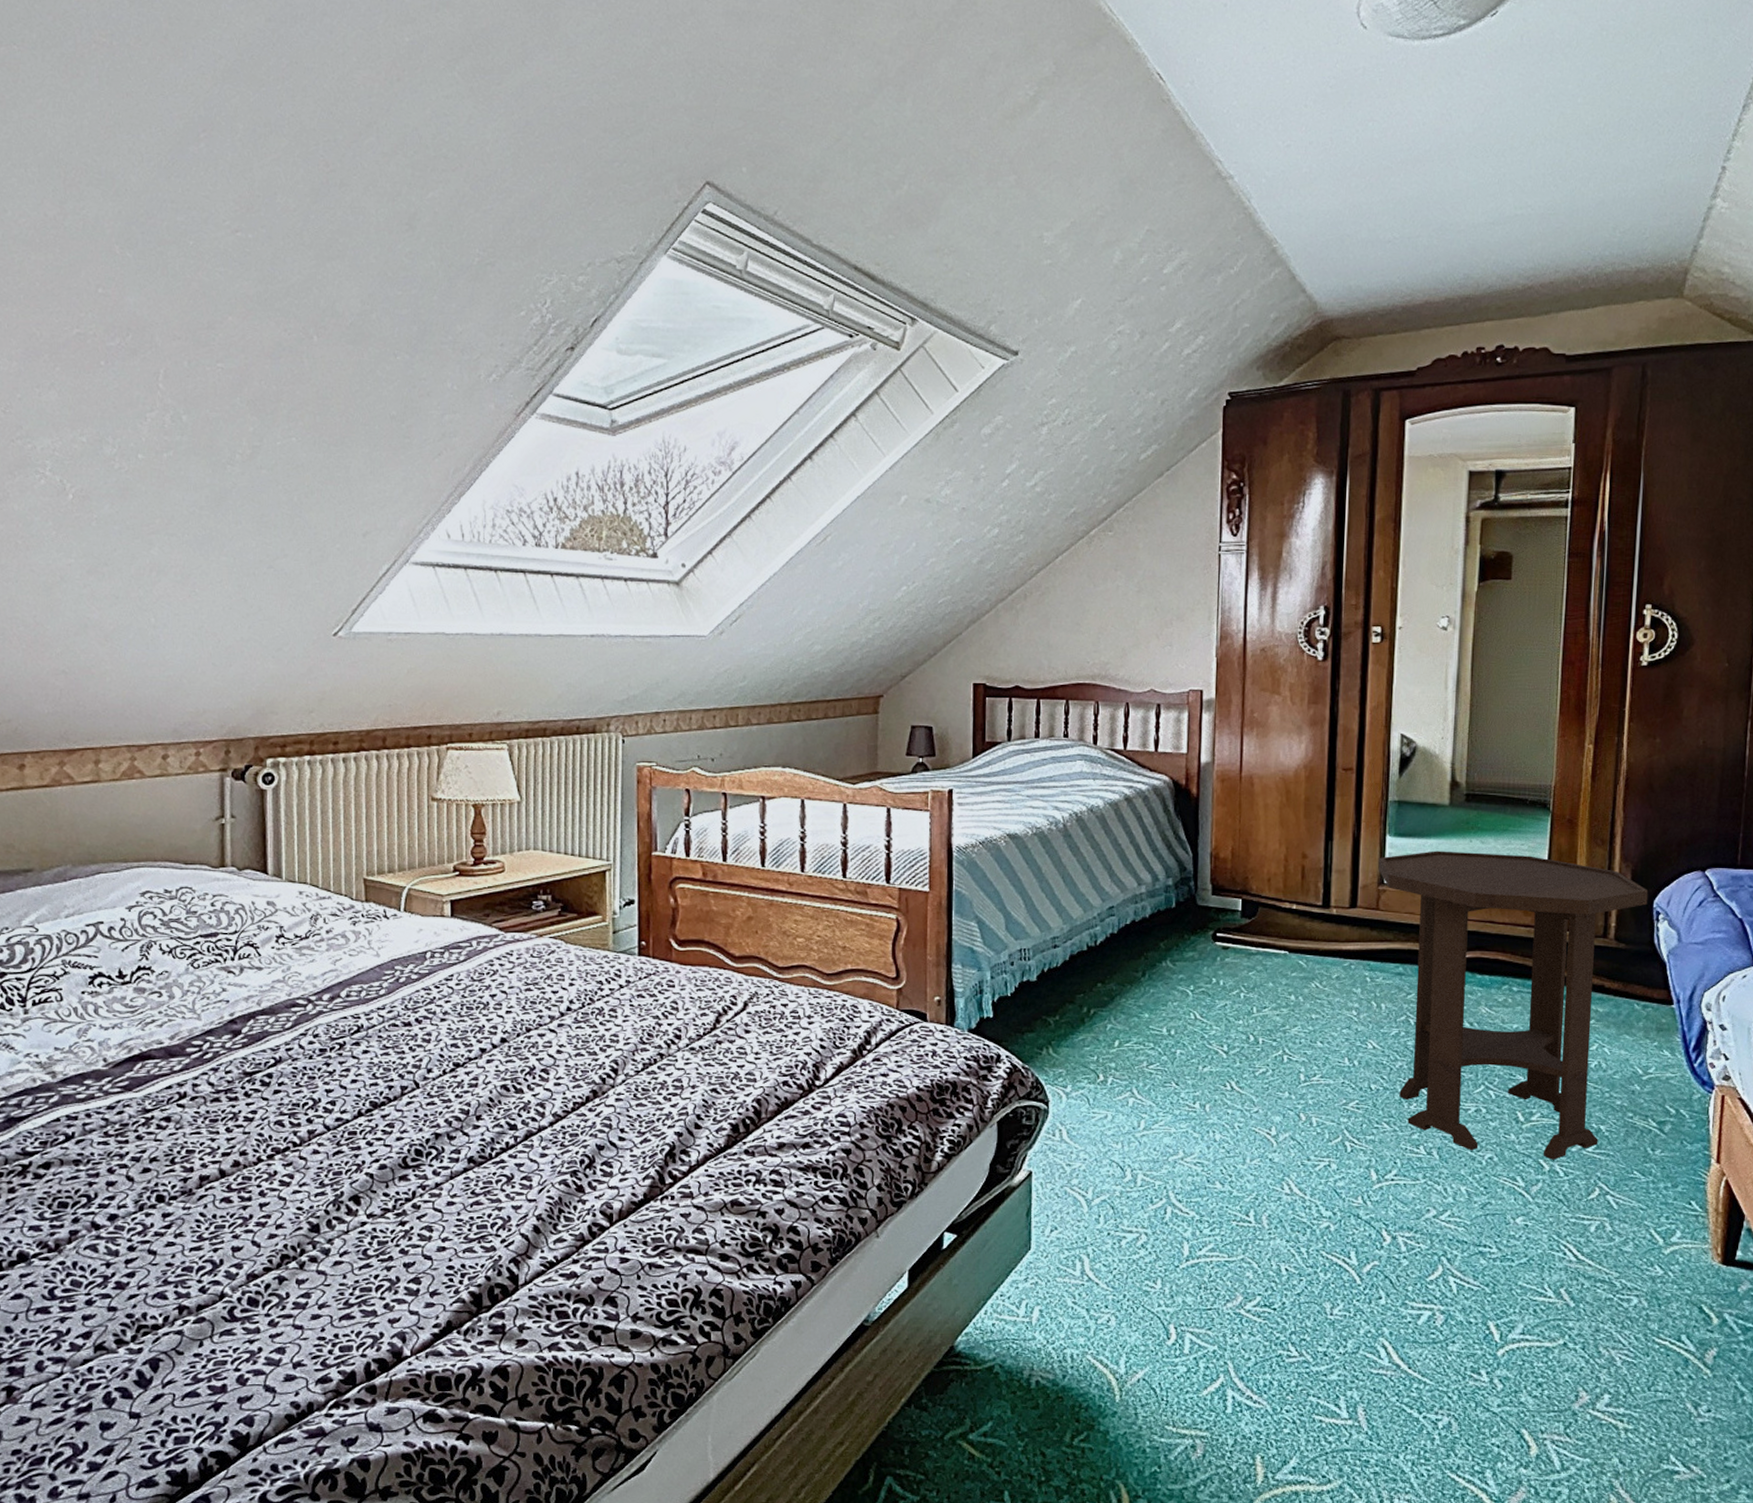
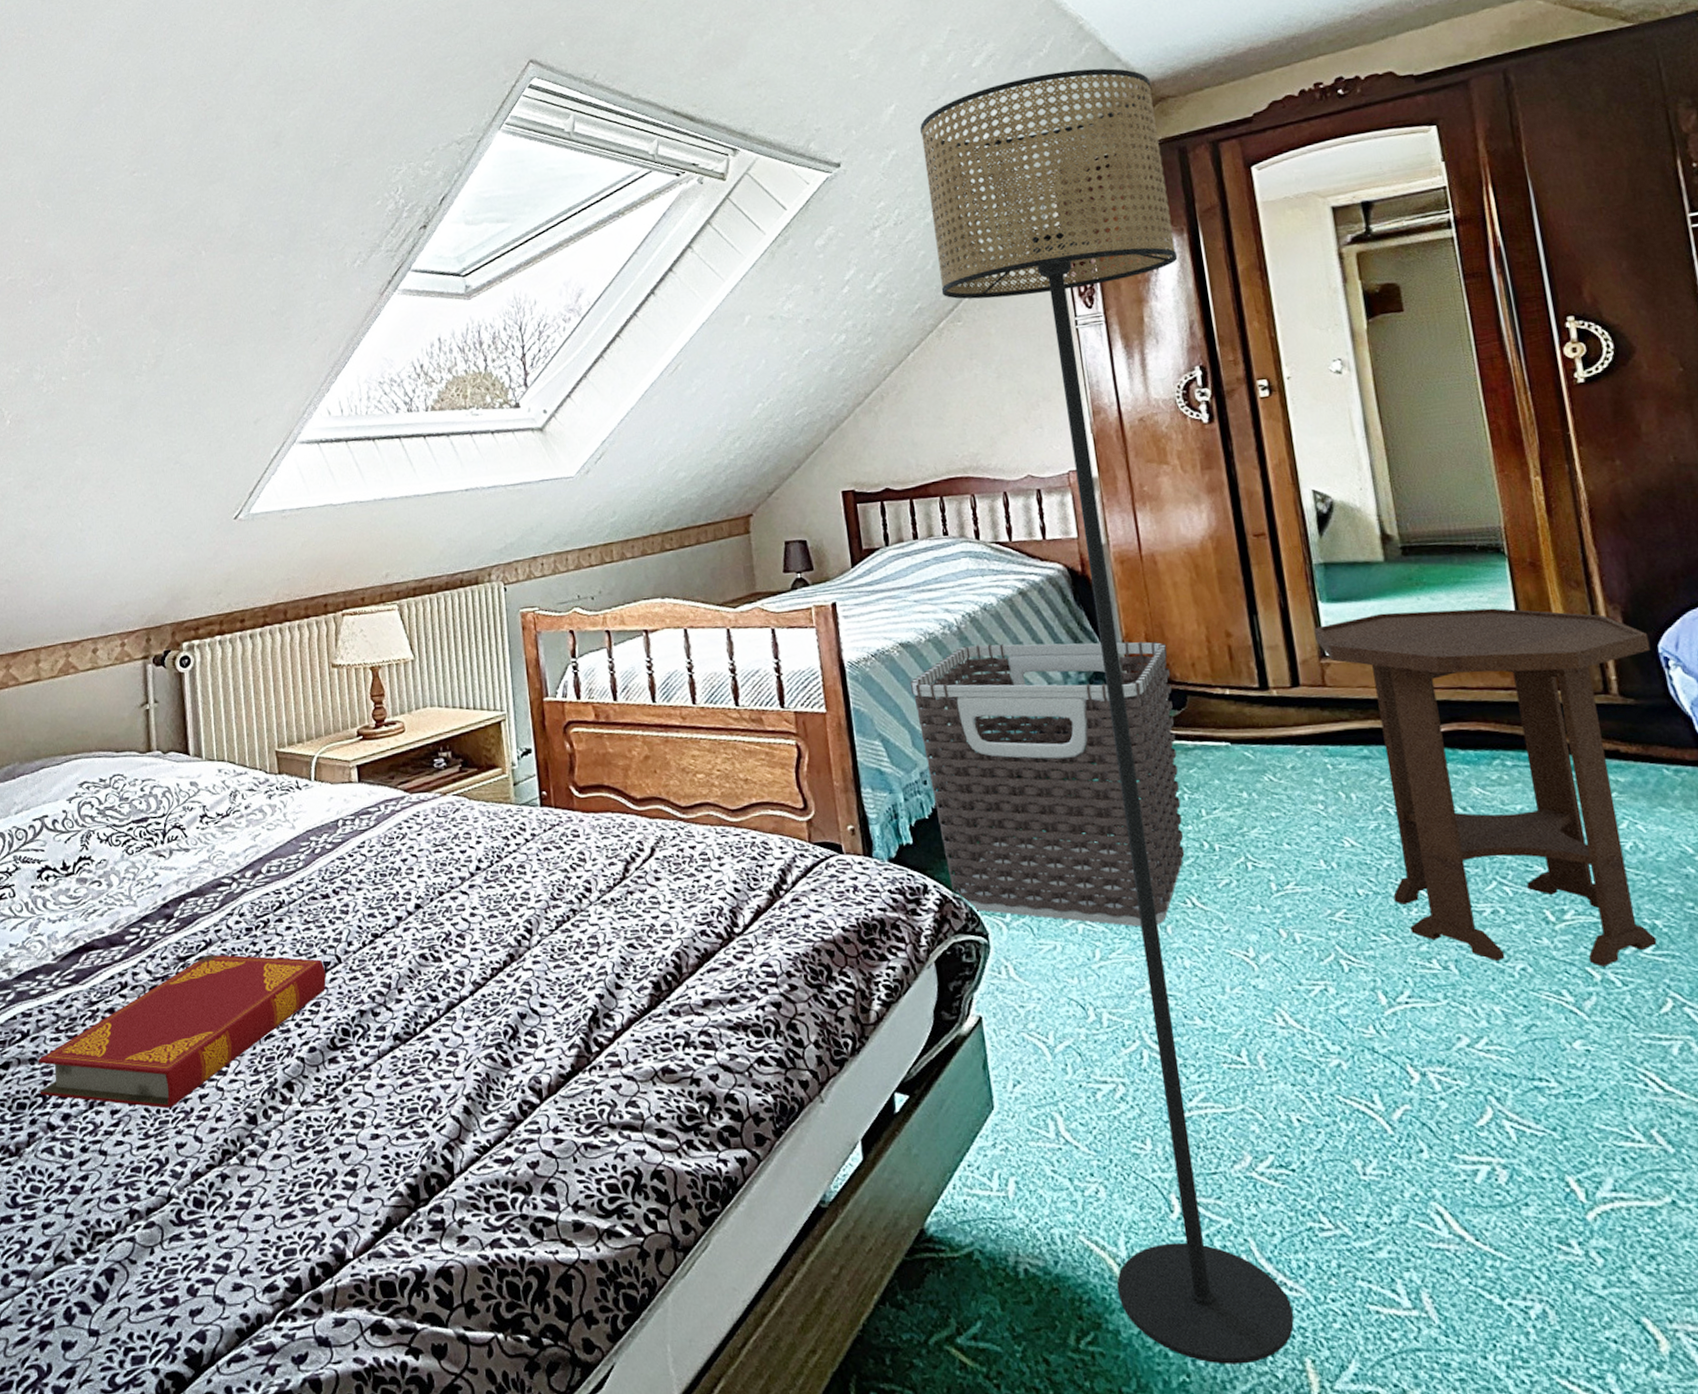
hardback book: none [83,1071,402,1214] -> present [38,954,326,1109]
clothes hamper: none [1011,843,1249,1104] -> present [909,641,1185,927]
floor lamp: none [1098,293,1330,1459] -> present [920,68,1294,1365]

